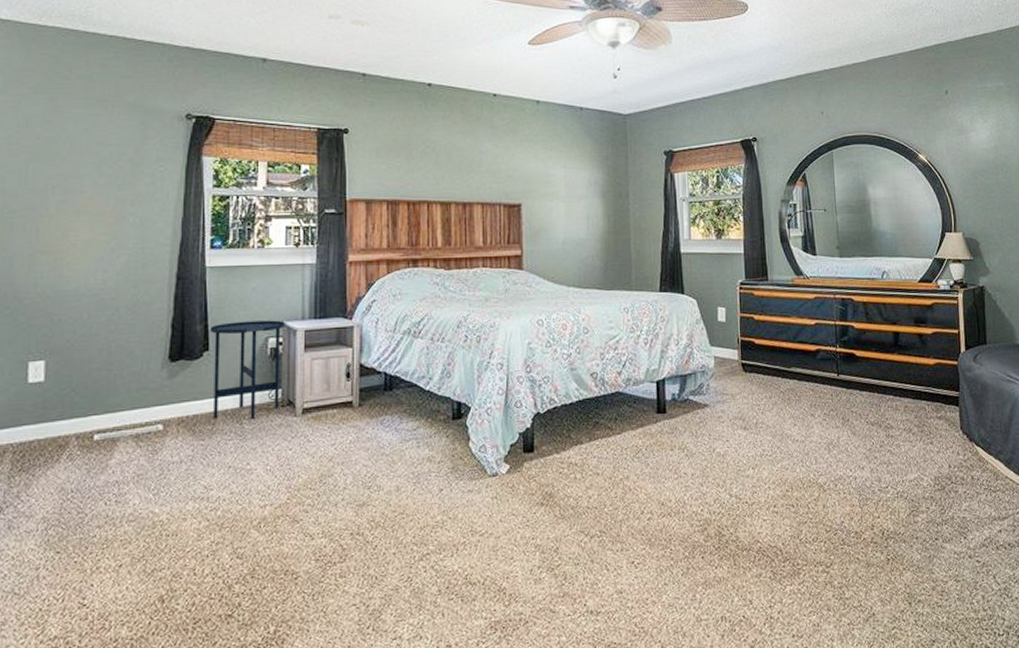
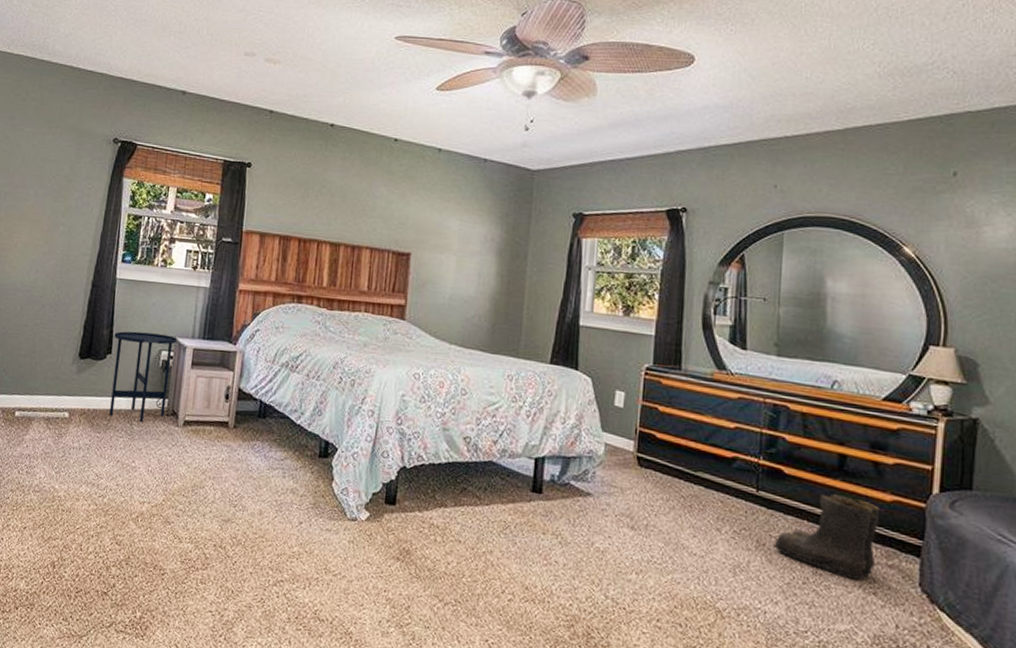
boots: none [855,366,929,435] -> present [773,494,881,580]

